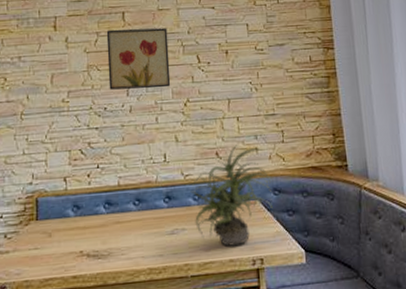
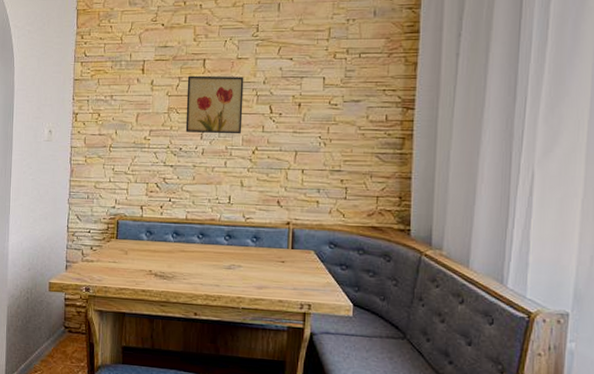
potted plant: present [190,145,273,246] -> none [249,196,329,289]

